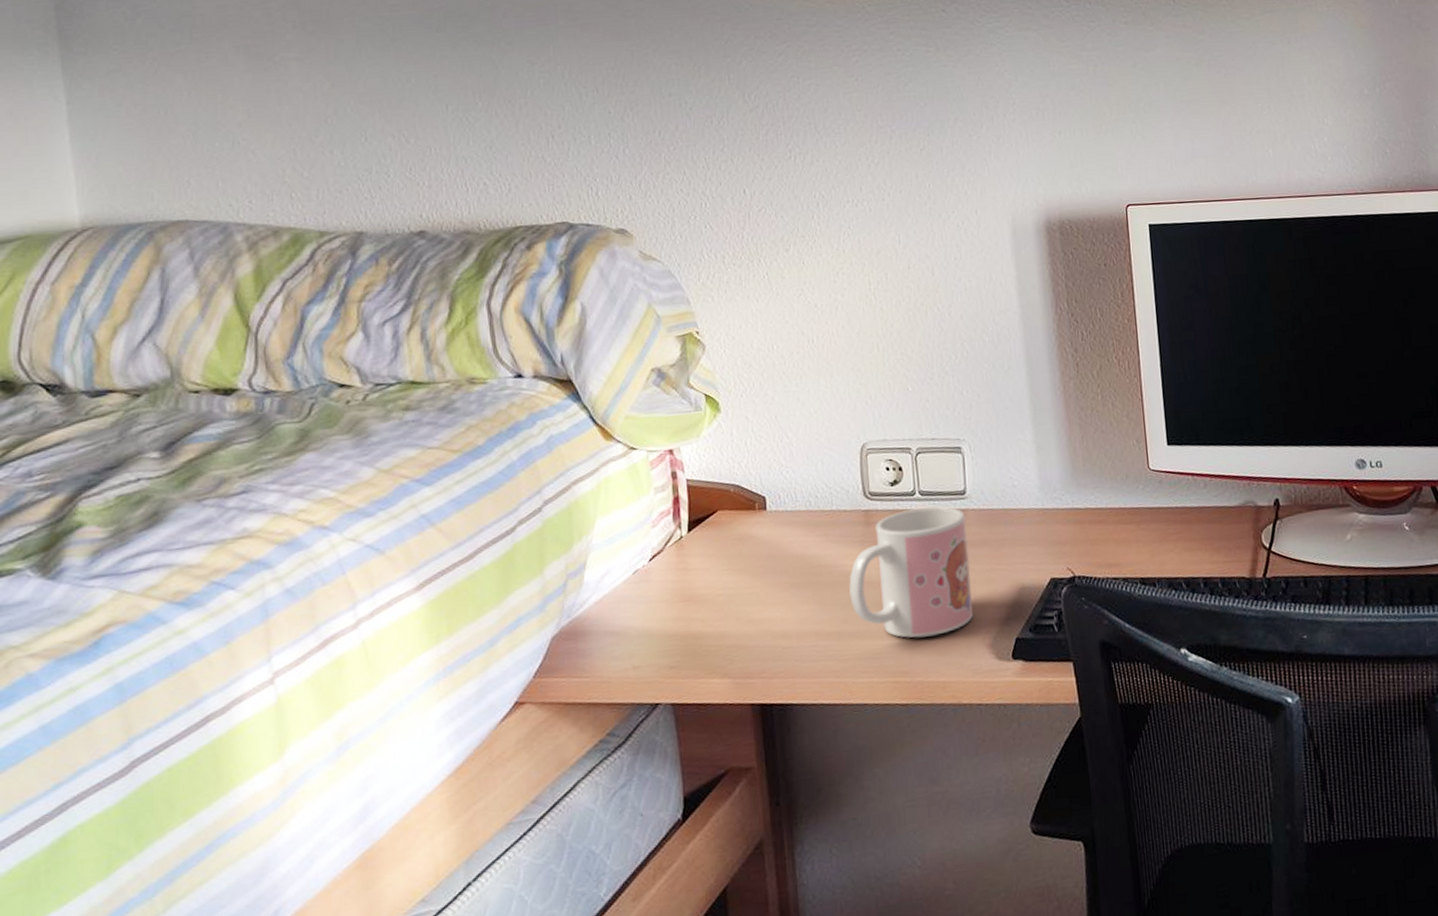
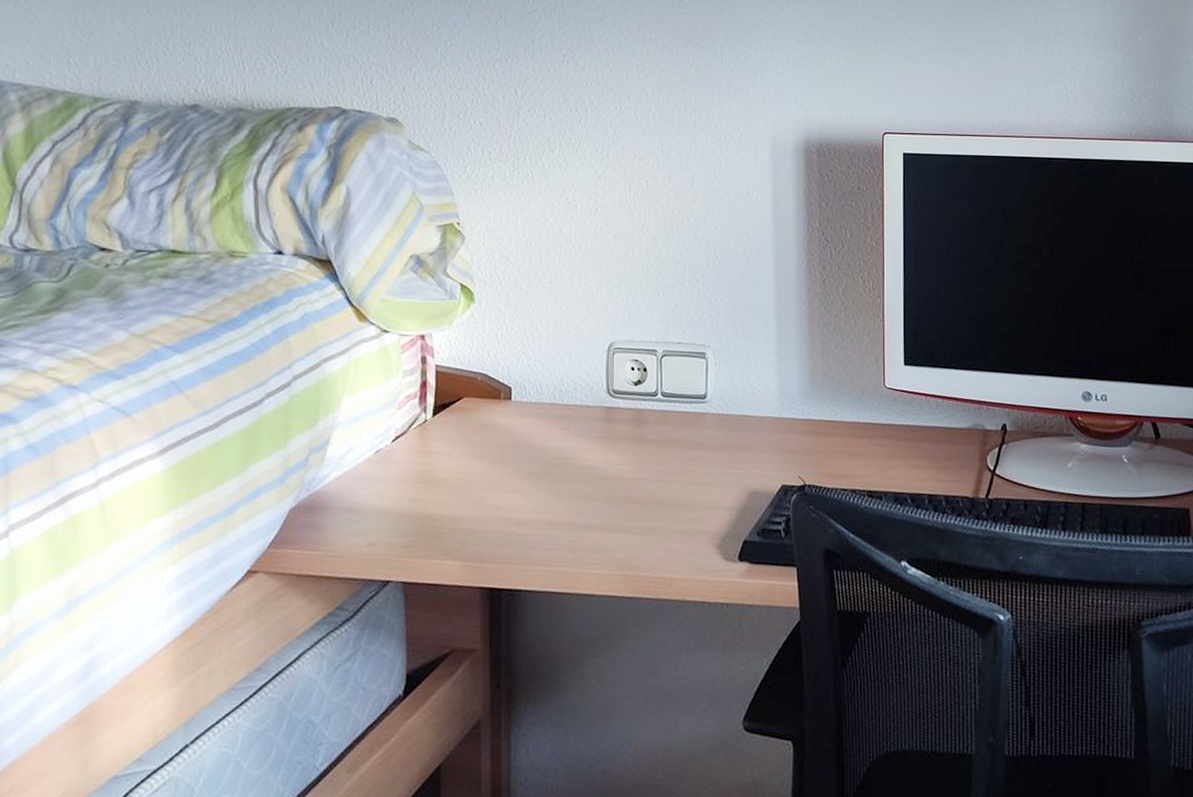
mug: present [849,506,973,638] -> none [586,408,705,534]

